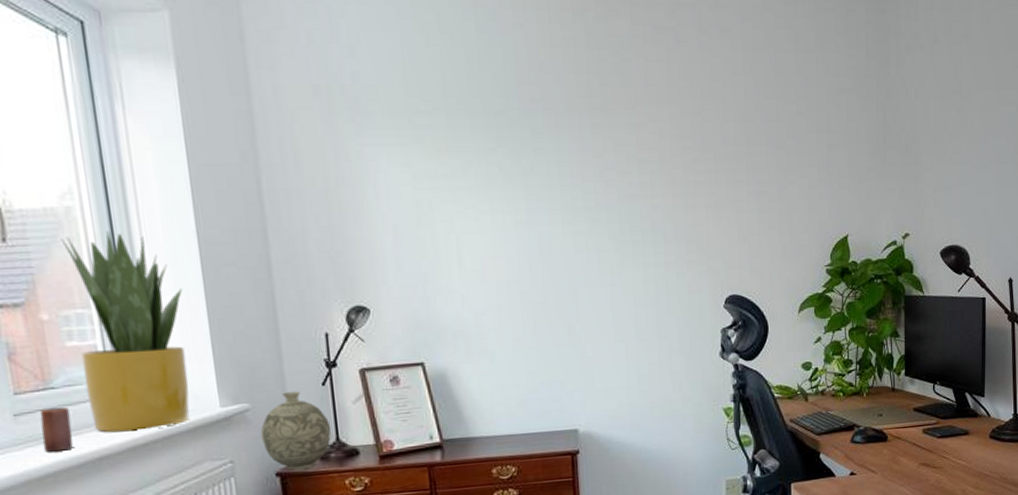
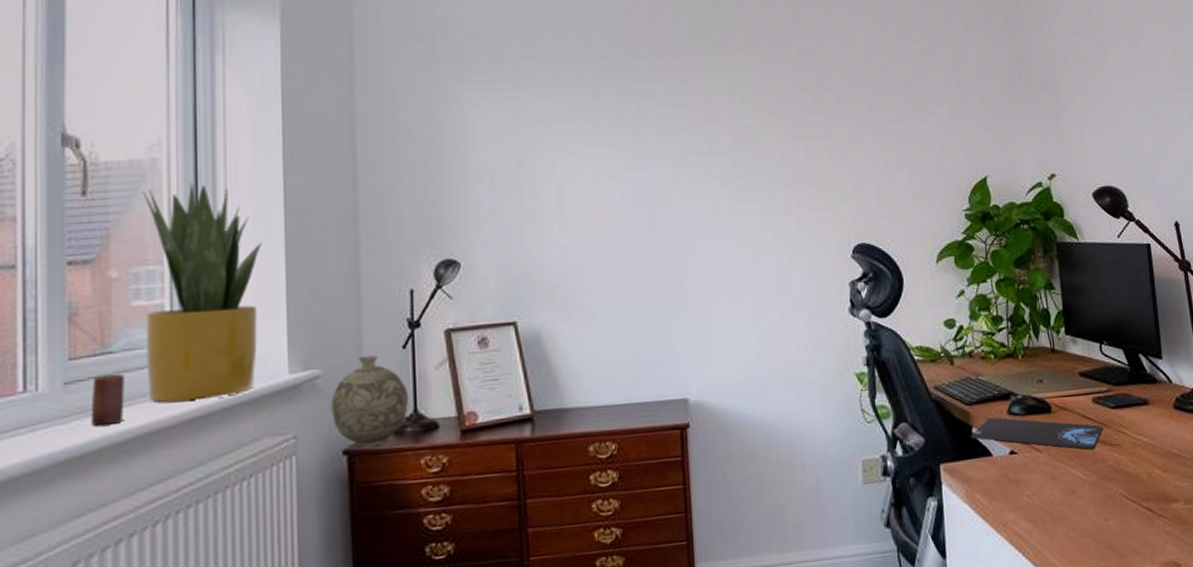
mousepad: none [818,445,930,471] -> present [971,417,1104,450]

